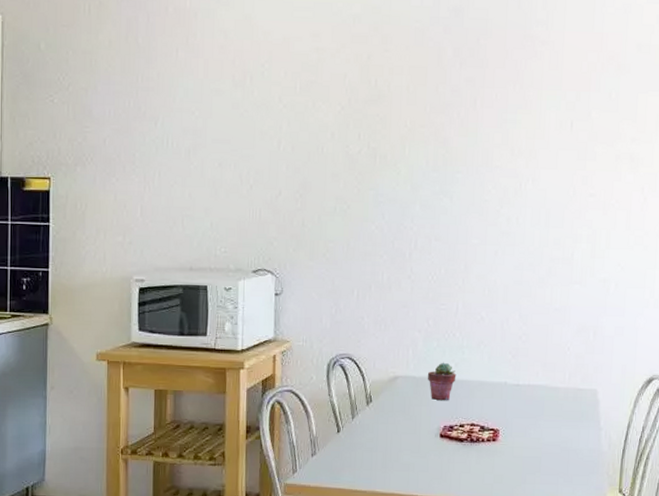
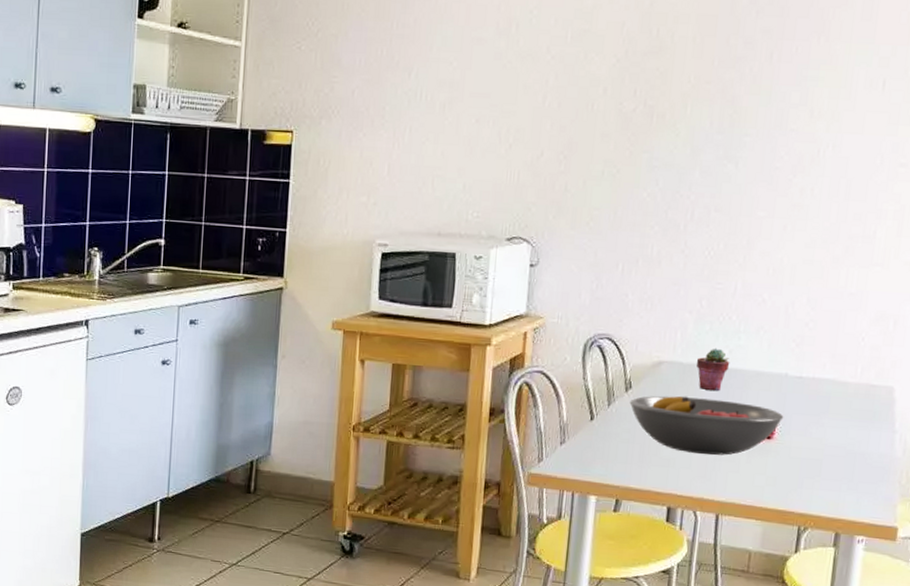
fruit bowl: none [371,406,506,459] -> present [629,395,784,456]

